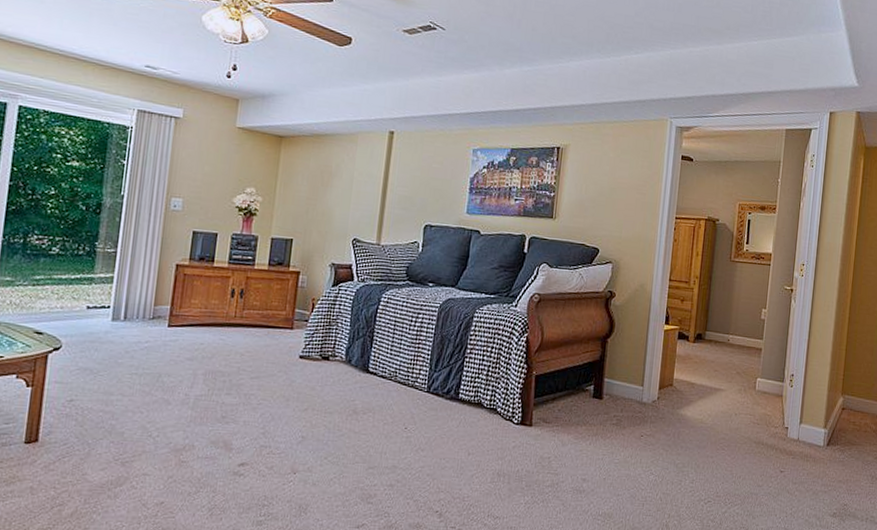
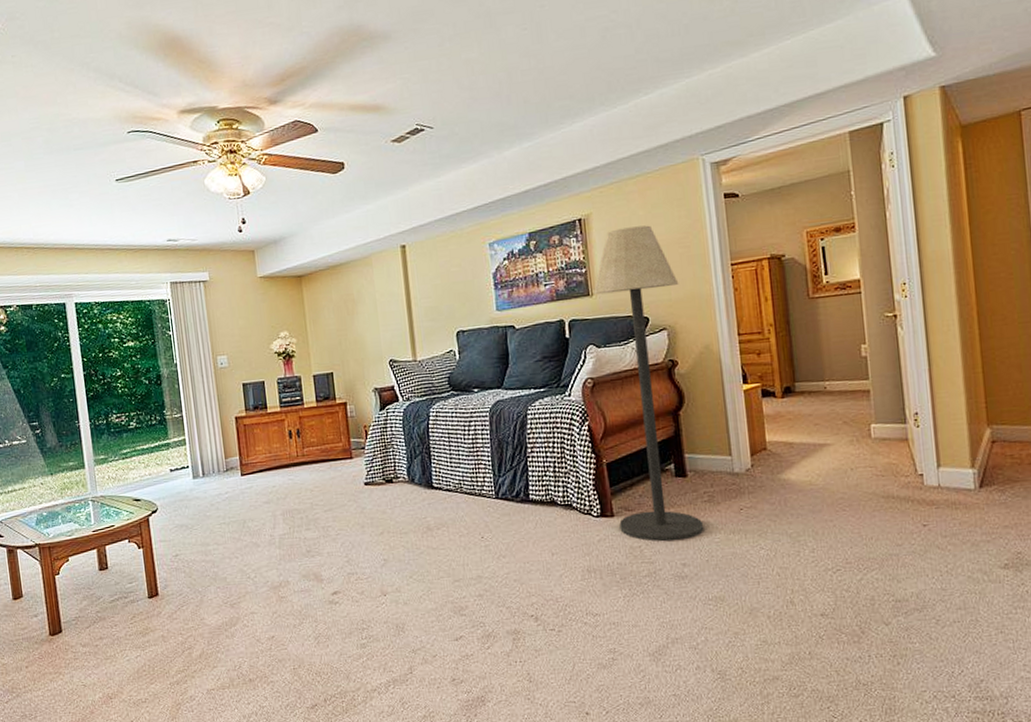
floor lamp: none [535,164,631,457] -> present [592,225,704,542]

